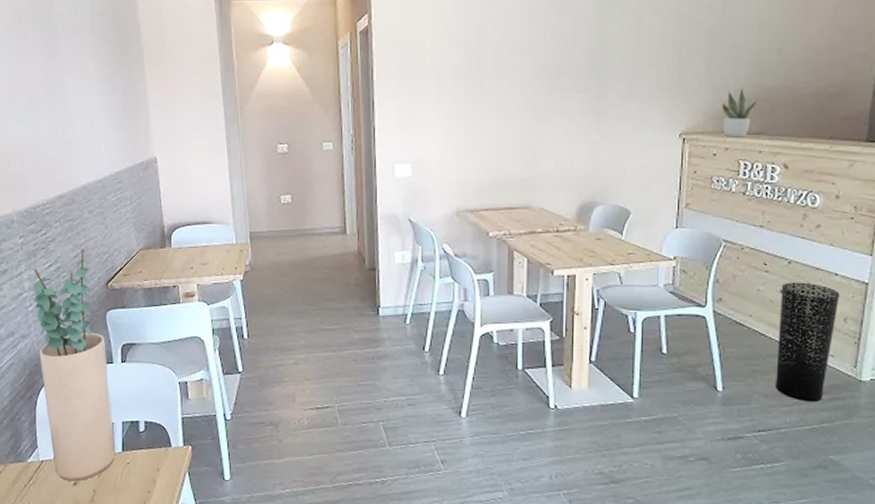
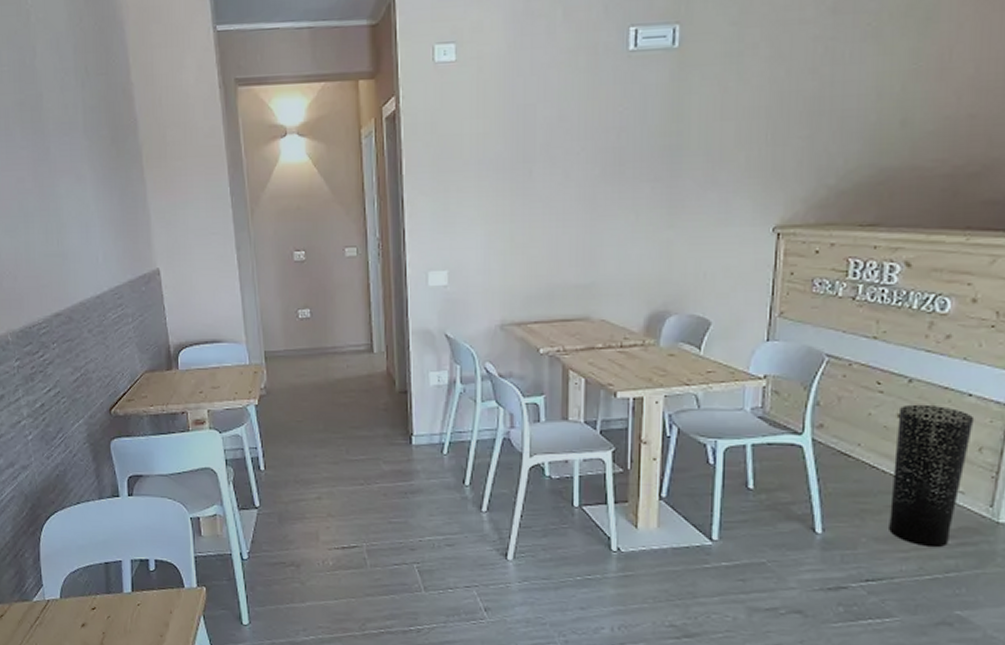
vase: present [33,248,116,481] -> none [32,371,126,623]
potted plant: present [721,87,757,138] -> none [826,169,873,231]

